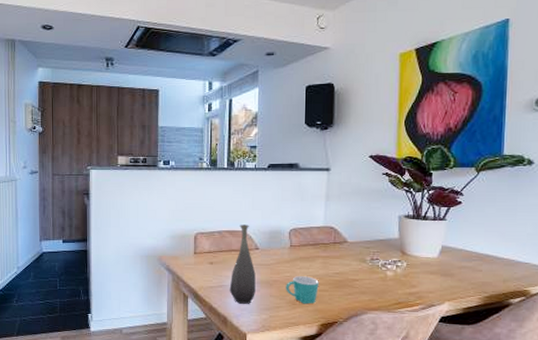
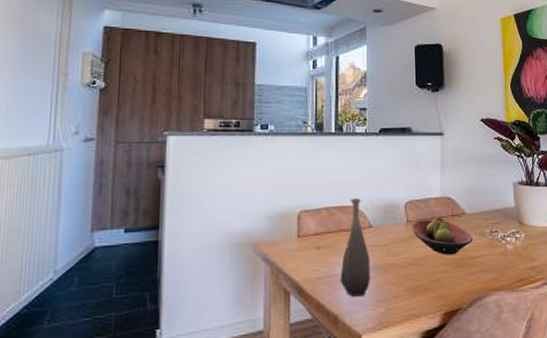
mug: present [286,276,319,304] -> none [404,256,439,291]
fruit bowl: none [295,243,353,277] -> present [412,217,473,255]

